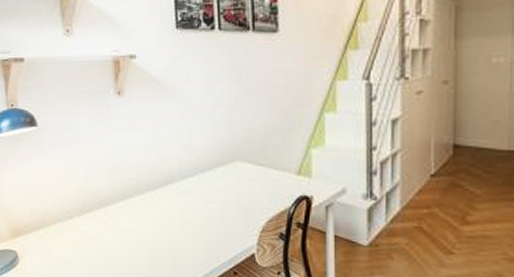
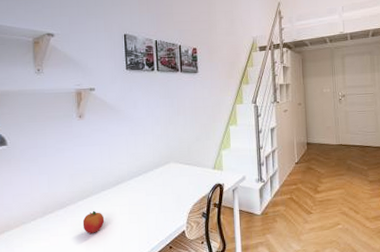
fruit: none [125,215,151,243] -> present [82,211,105,234]

